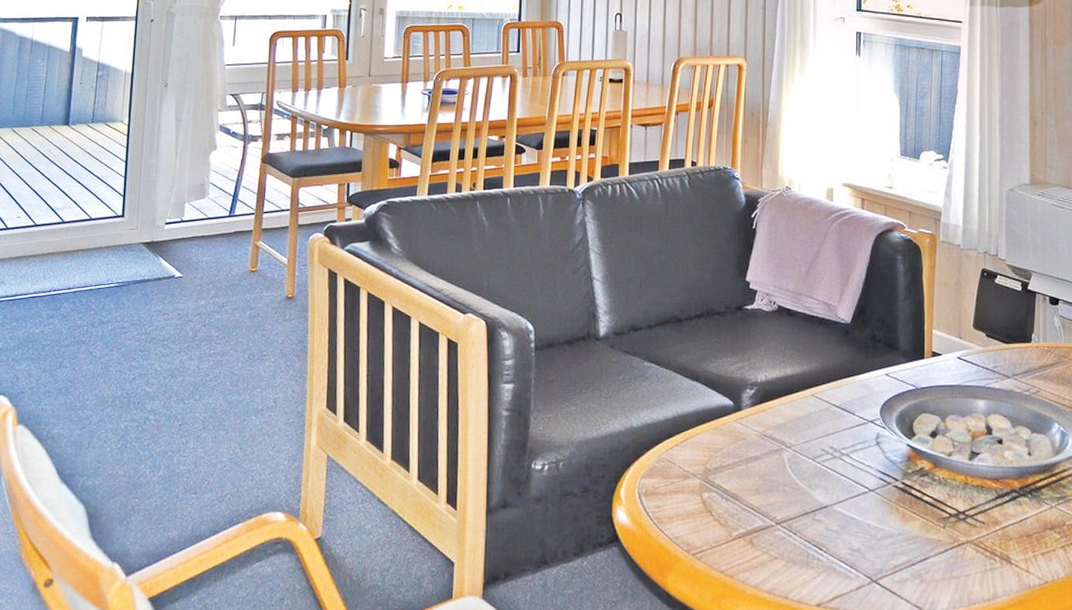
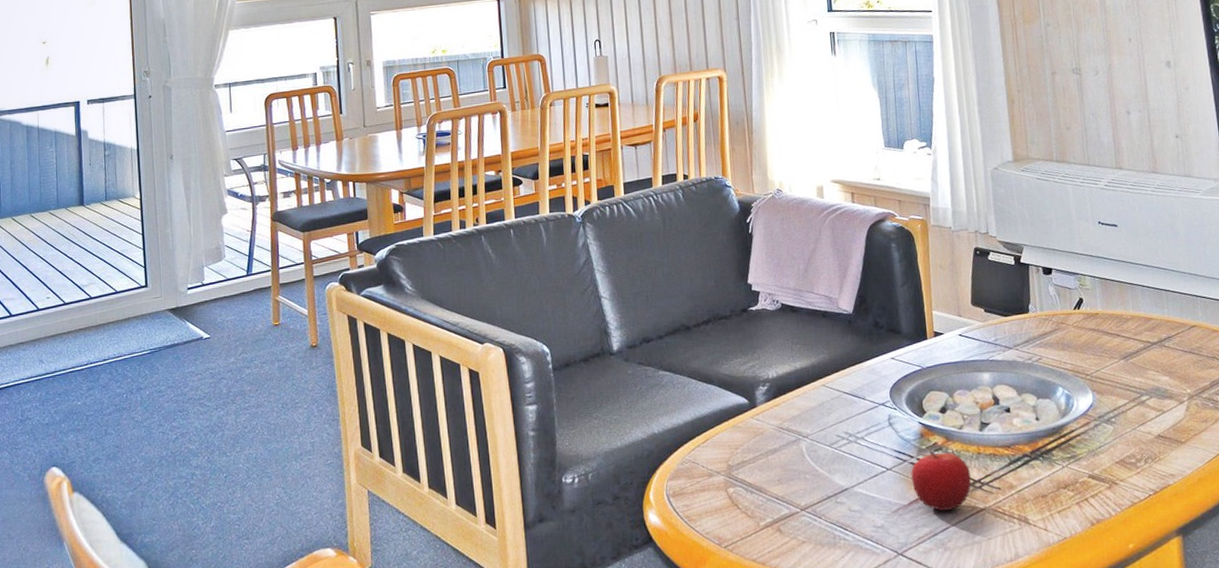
fruit: none [894,474,956,541] -> present [911,450,972,512]

